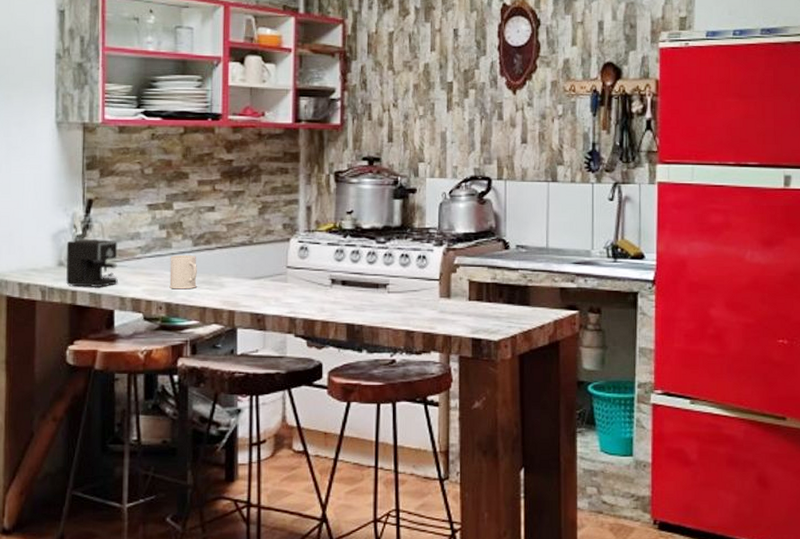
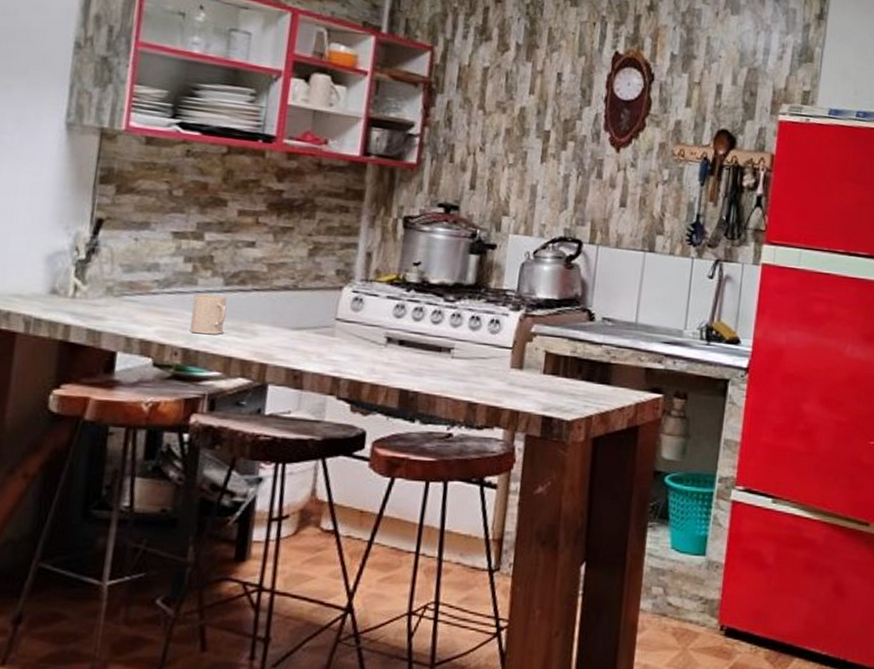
coffee maker: present [66,239,118,287] -> none [58,265,130,324]

